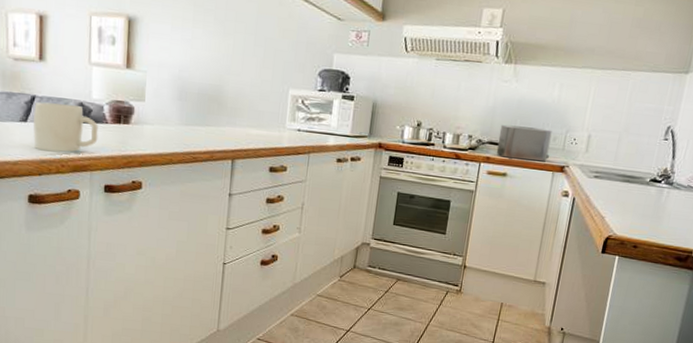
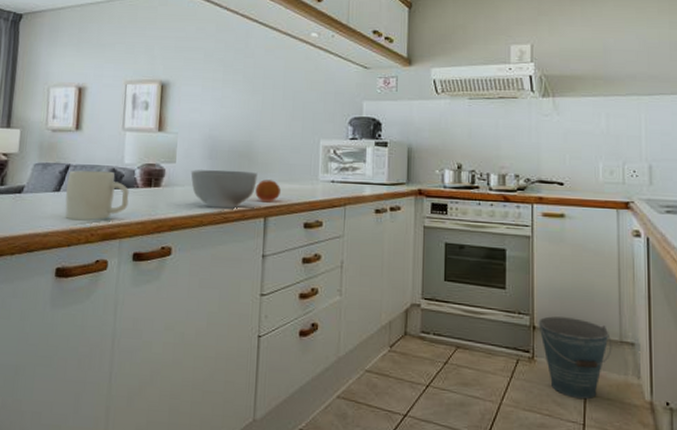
bowl: none [160,109,227,150] -> present [190,169,258,209]
fruit: none [224,124,248,146] -> present [255,179,280,202]
bucket: none [469,258,528,324] -> present [538,316,612,400]
toaster: present [496,124,552,163] -> none [548,160,609,200]

